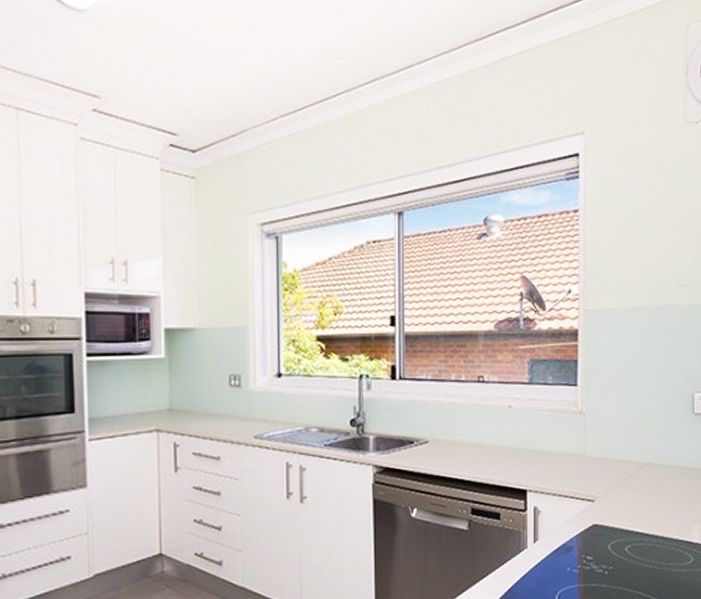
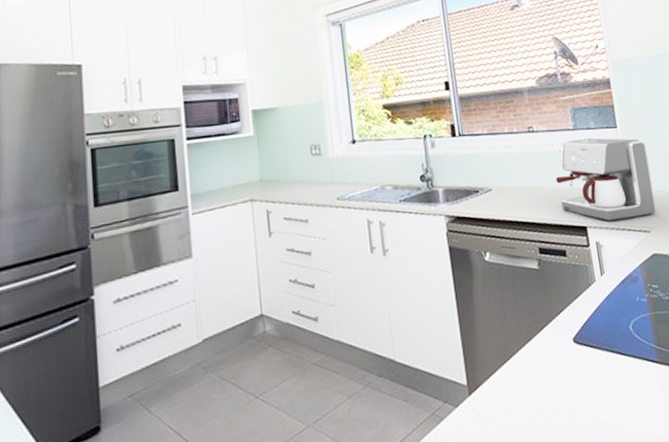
coffee maker: none [501,395,606,486] -> present [556,138,657,221]

